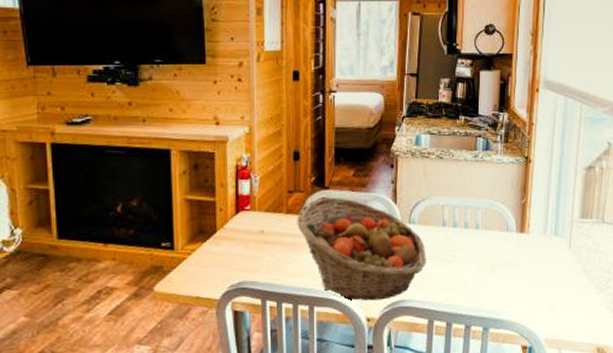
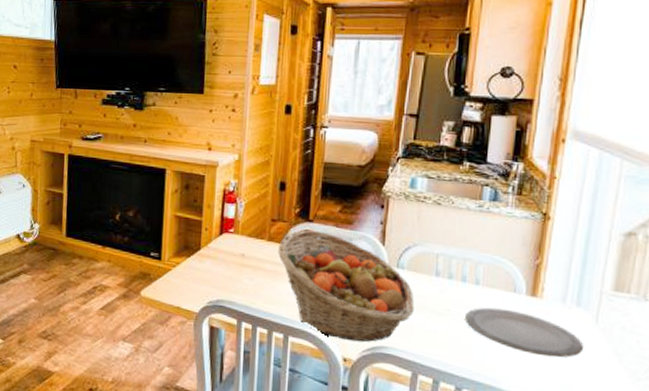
plate: none [470,247,562,284] -> present [465,307,584,358]

